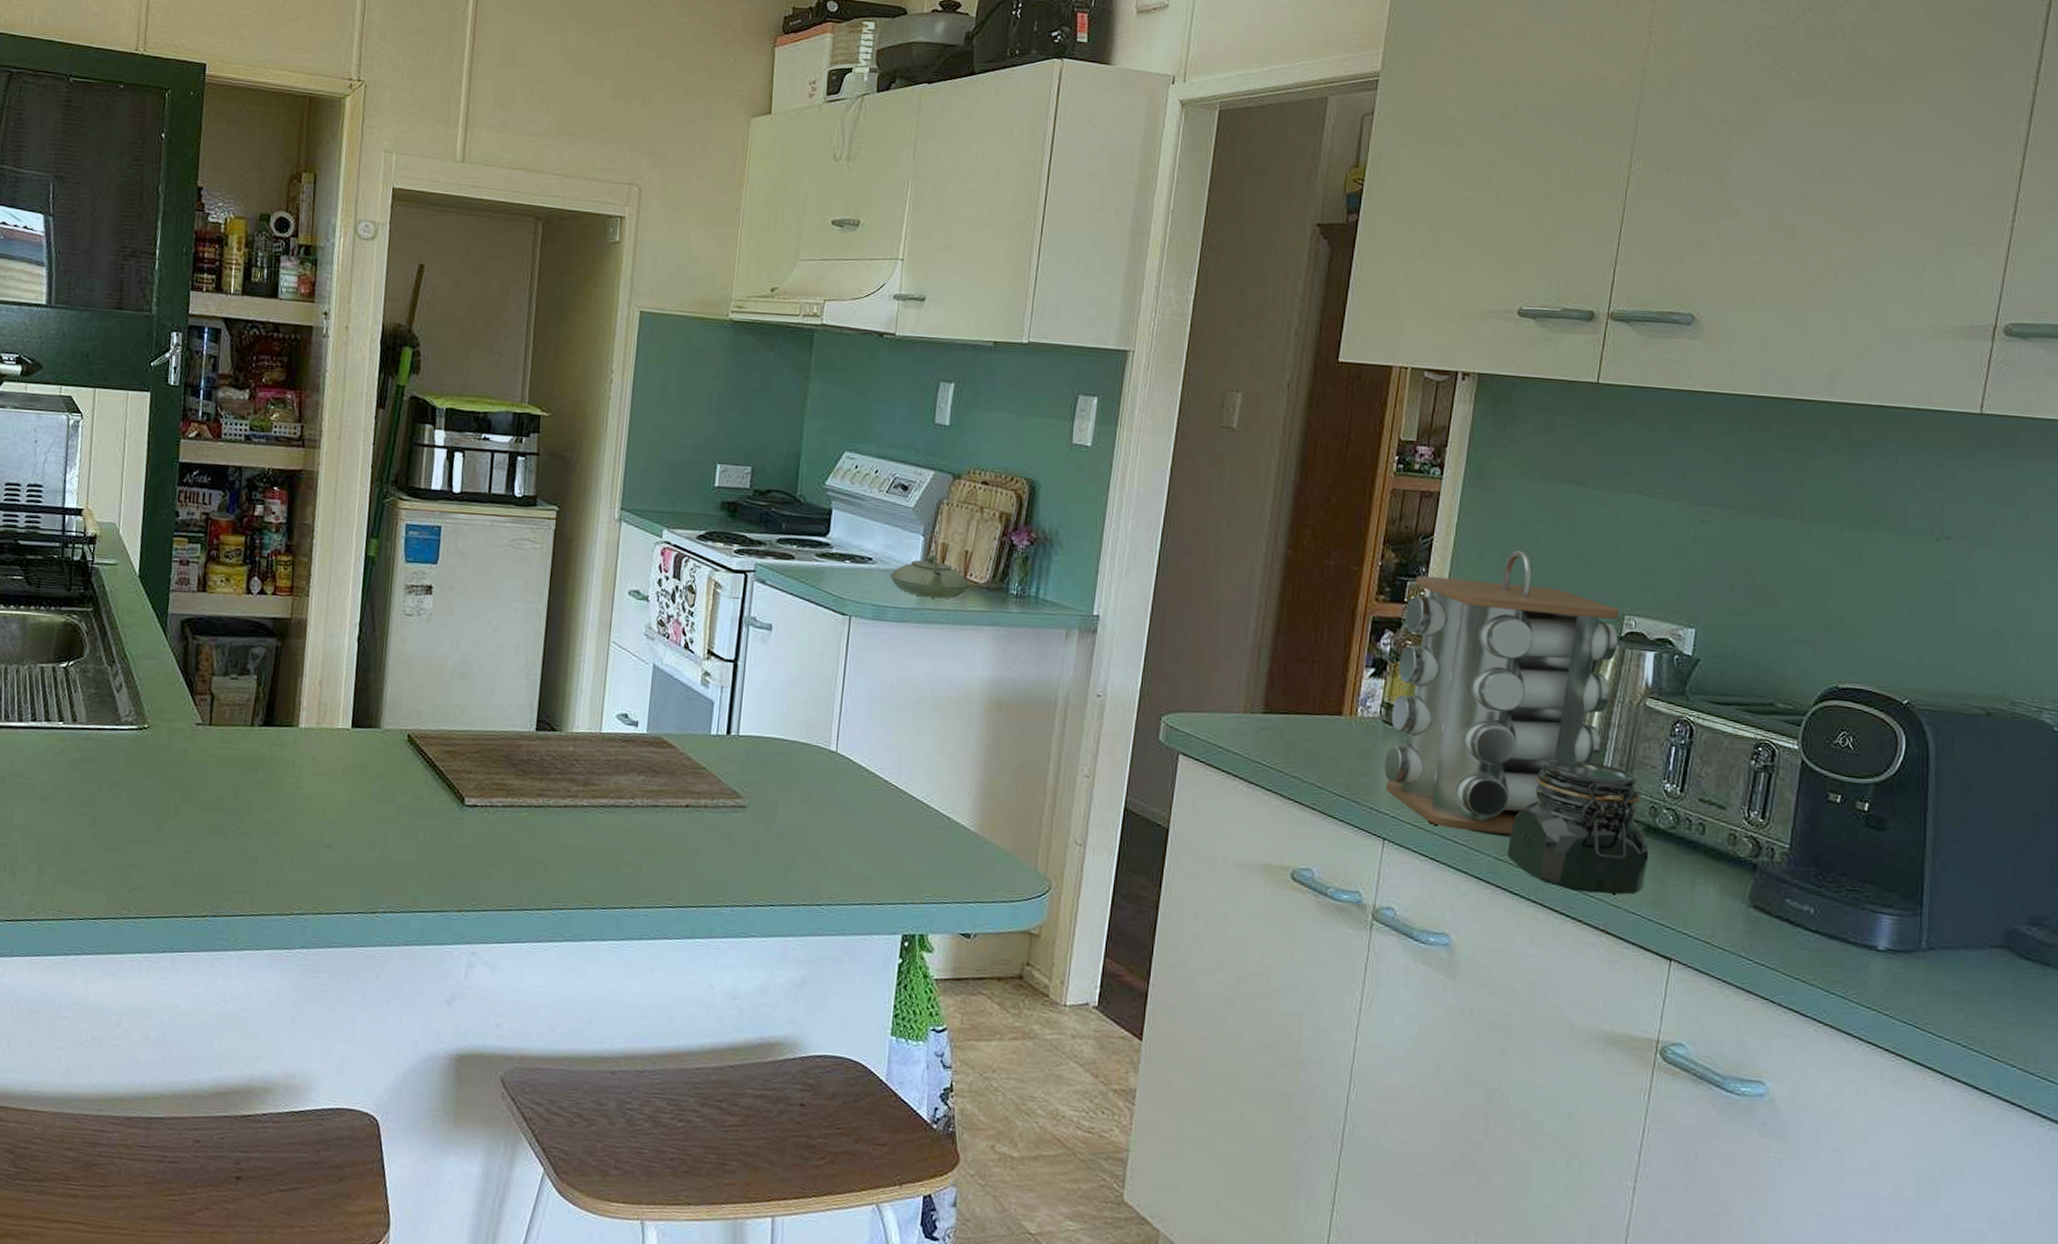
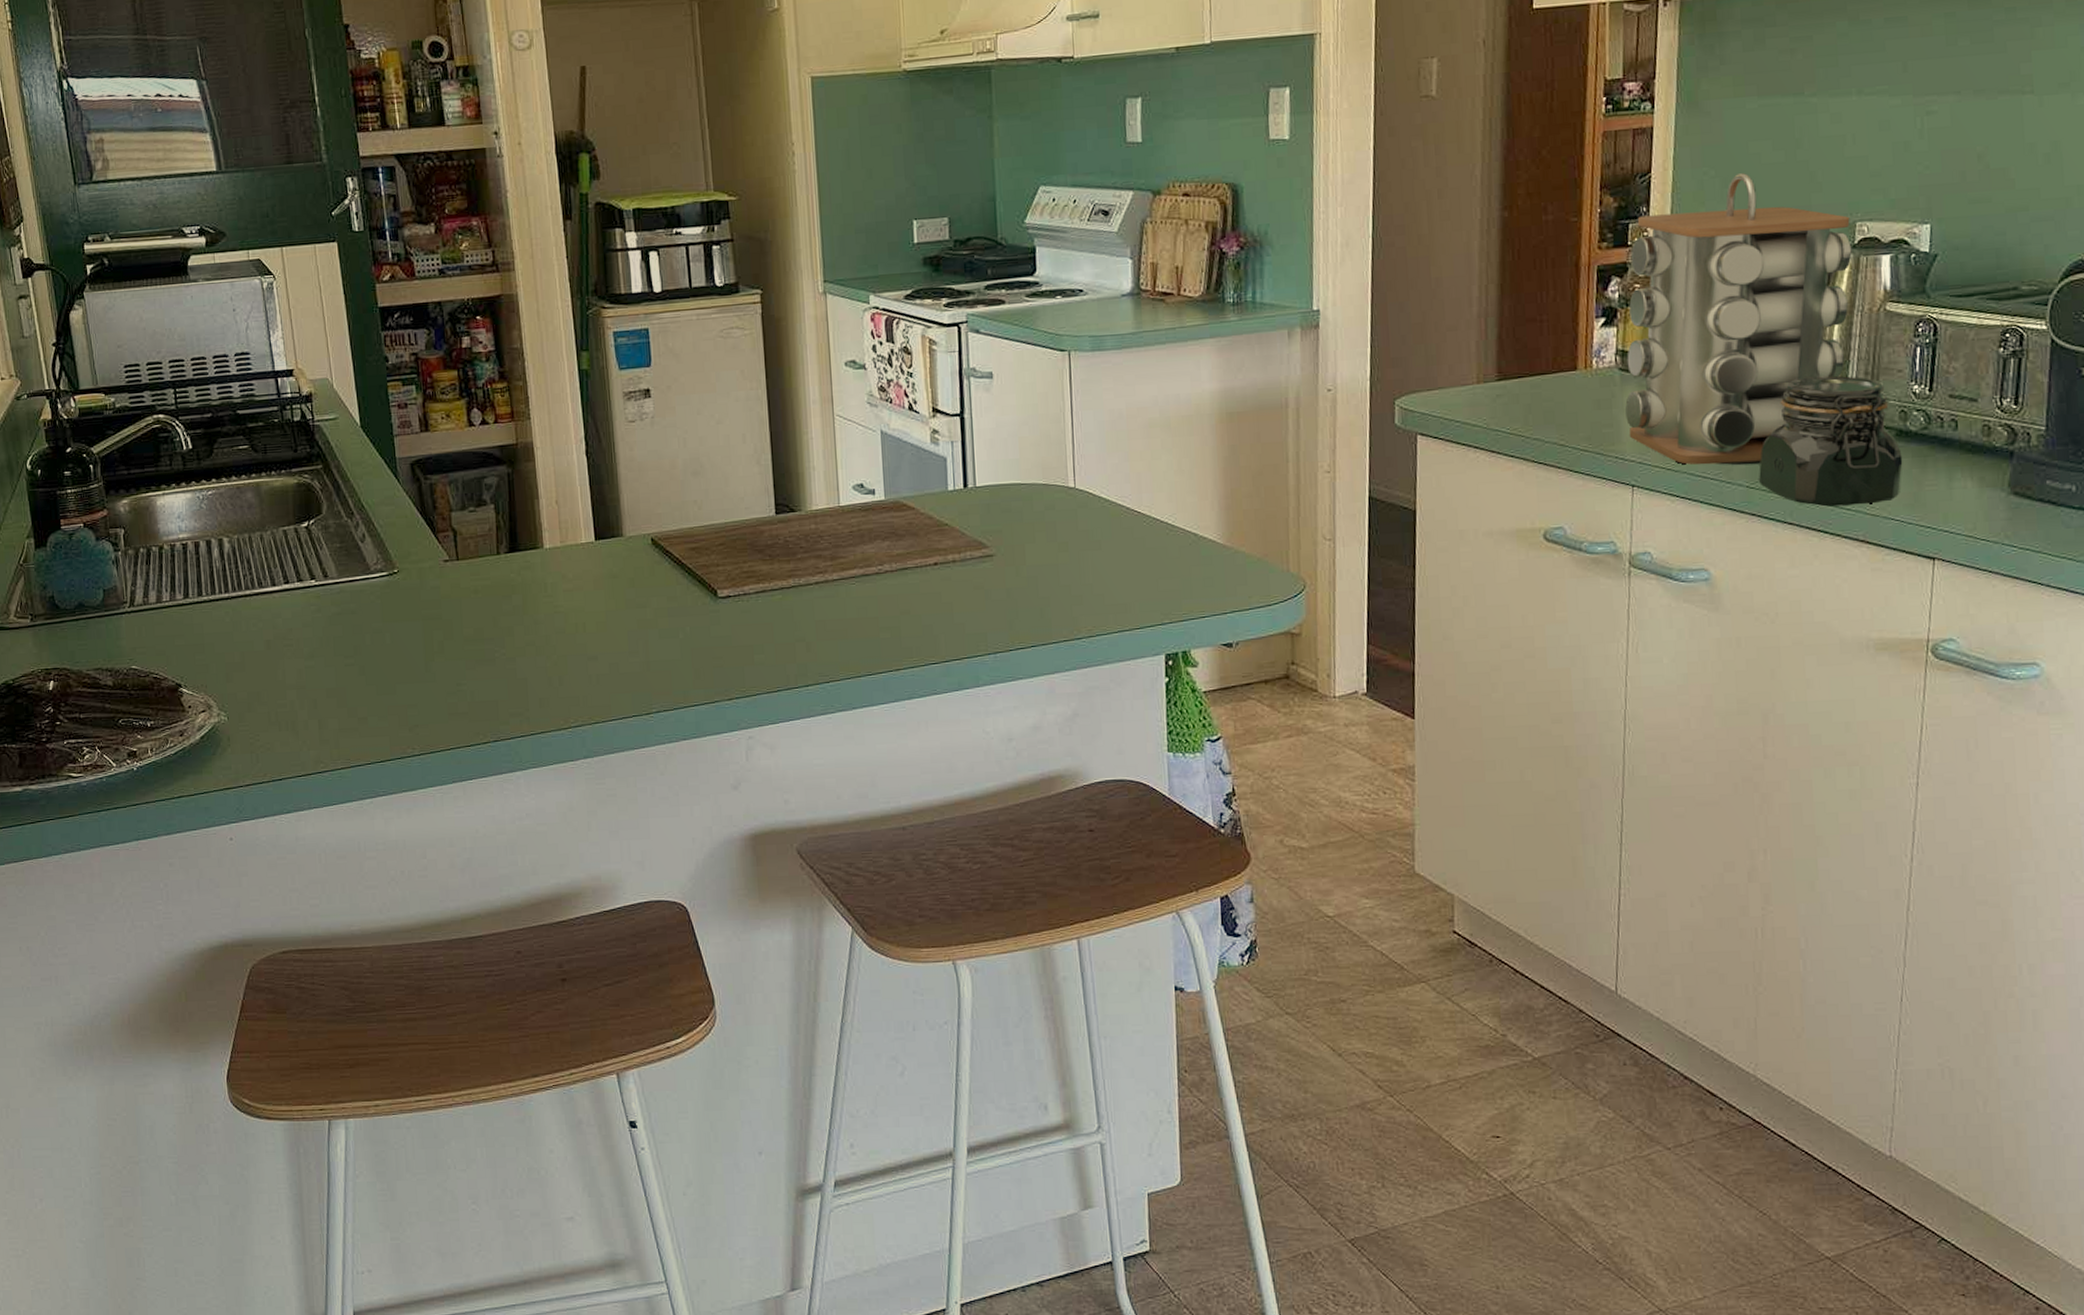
teapot: present [889,533,969,599] -> none [1103,254,1184,321]

